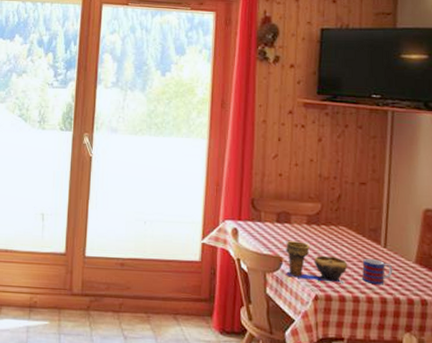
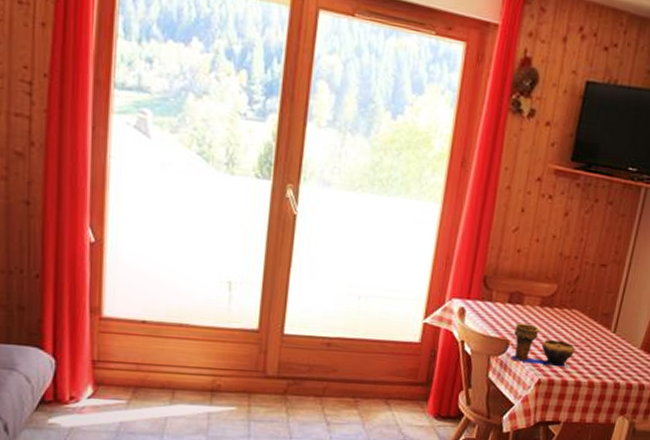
mug: present [362,258,393,285] -> none [587,343,619,370]

